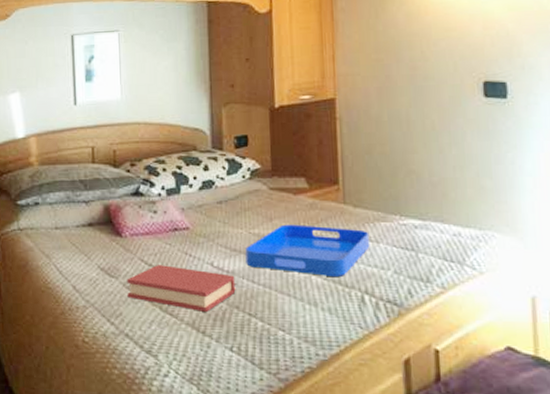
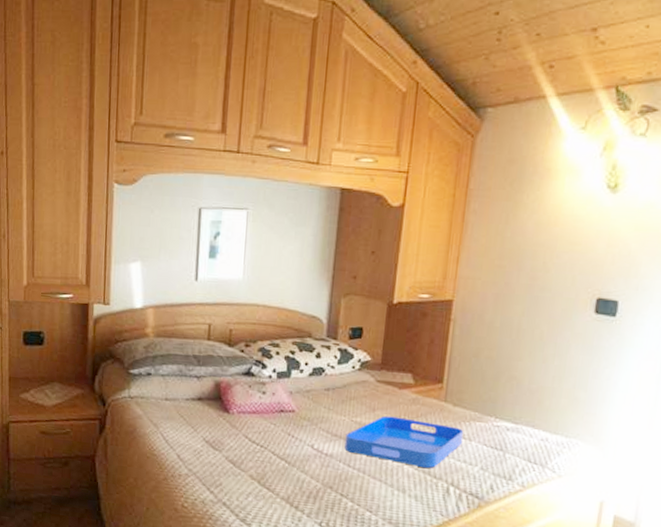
hardback book: present [127,265,236,312] -> none [228,442,333,489]

